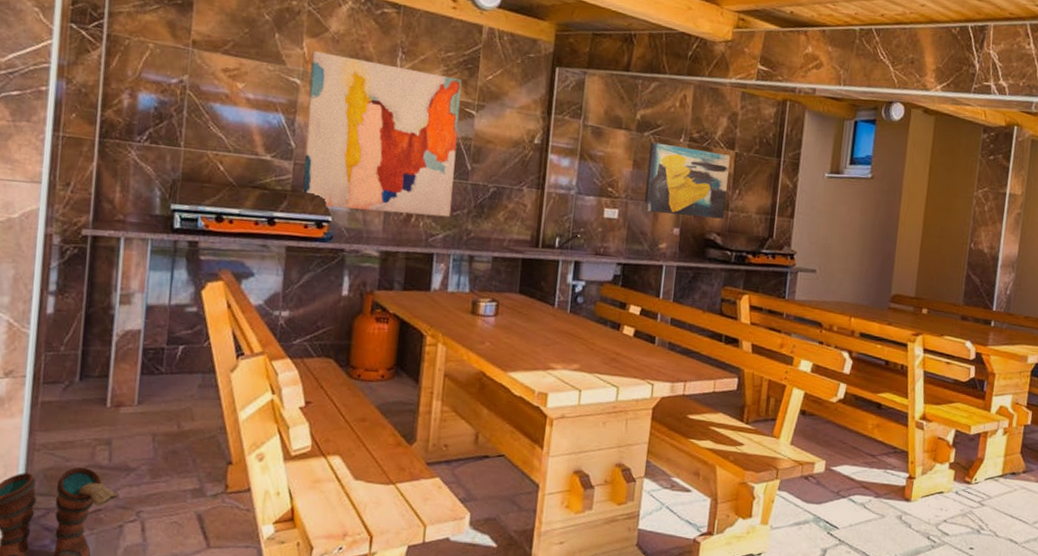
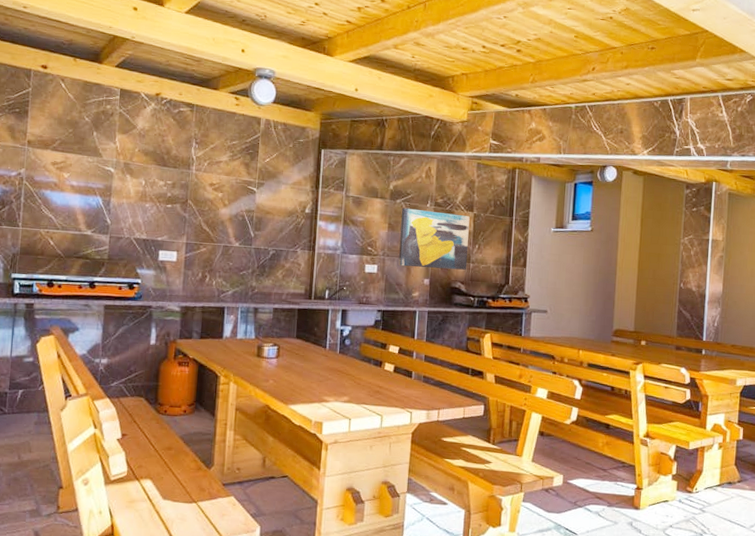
wall art: present [302,51,462,217] -> none [117,145,245,277]

